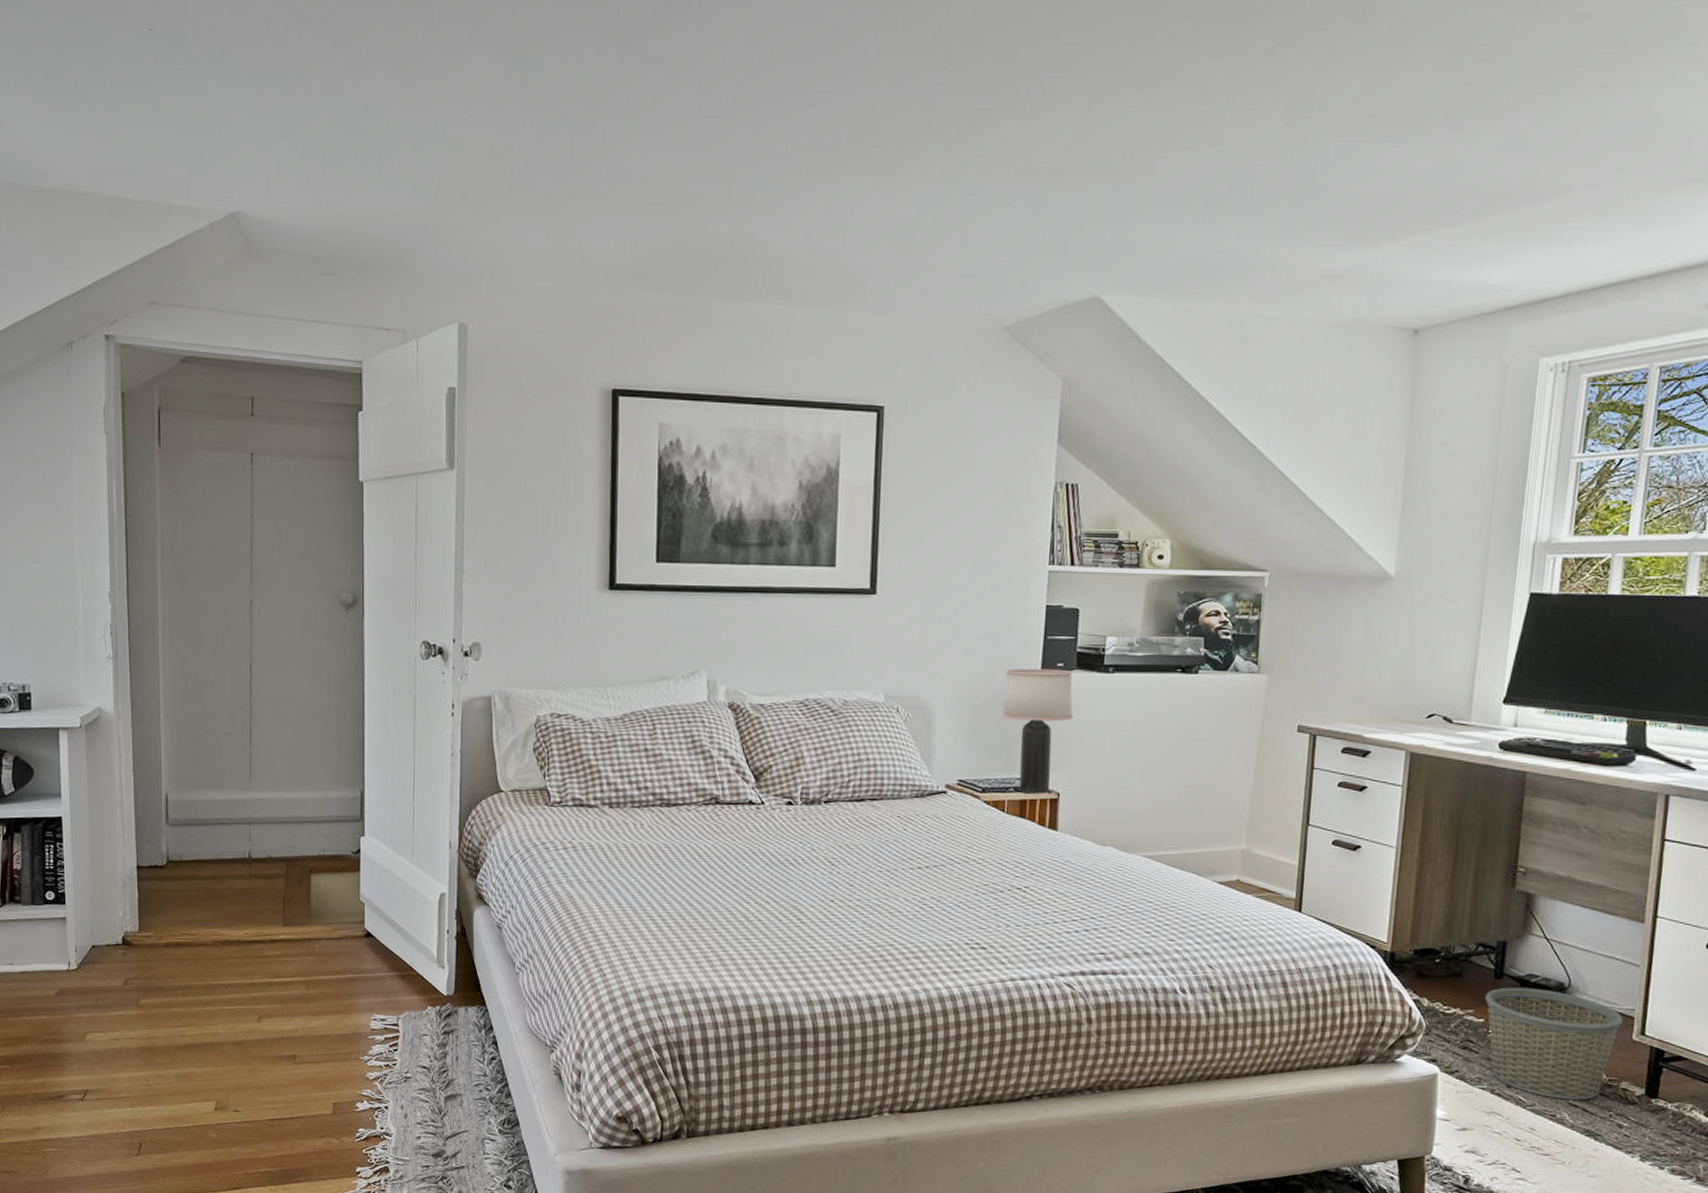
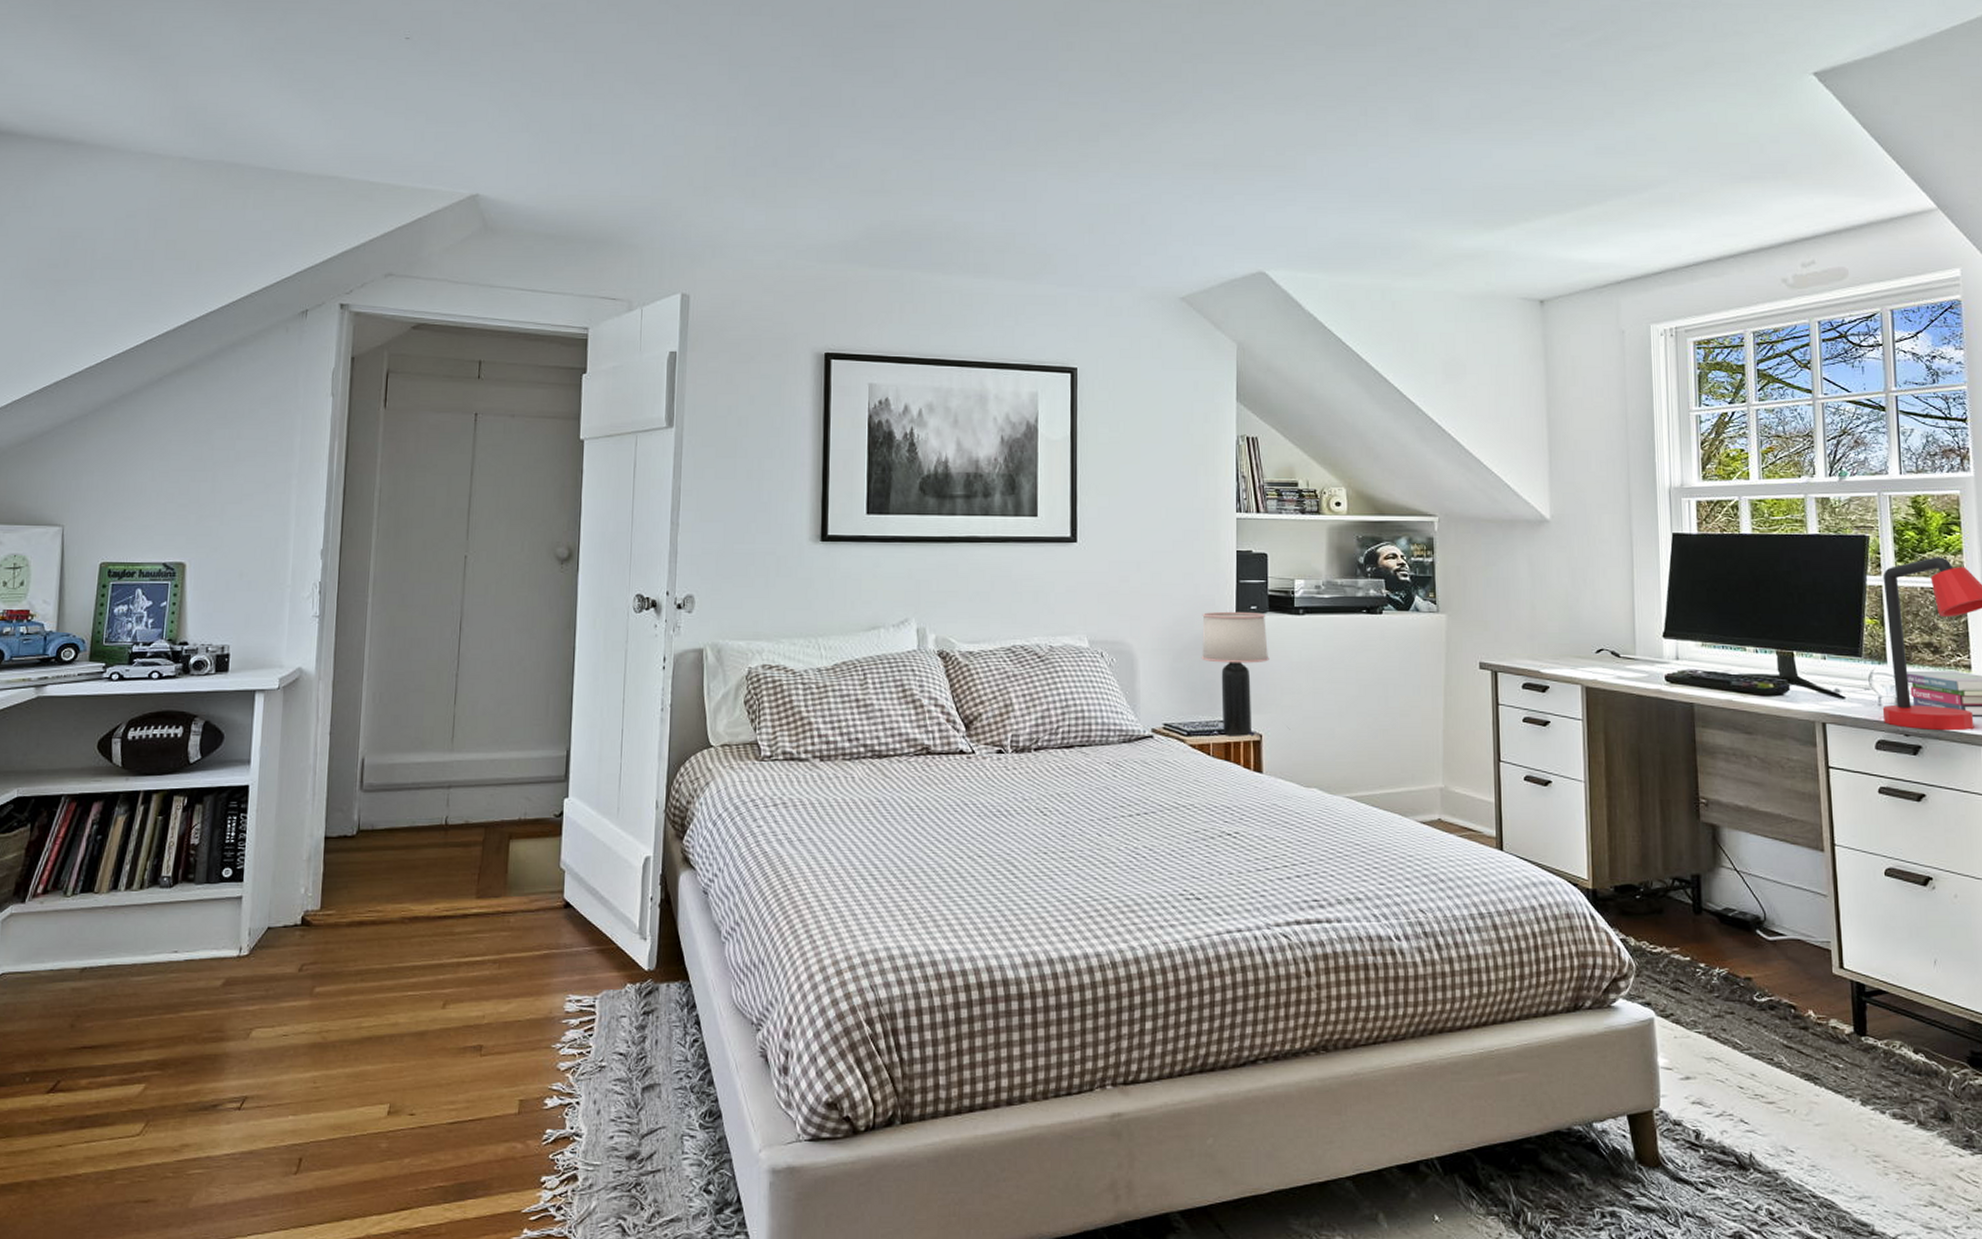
basket: present [1484,987,1623,1101] -> none [1687,922,1821,1041]

